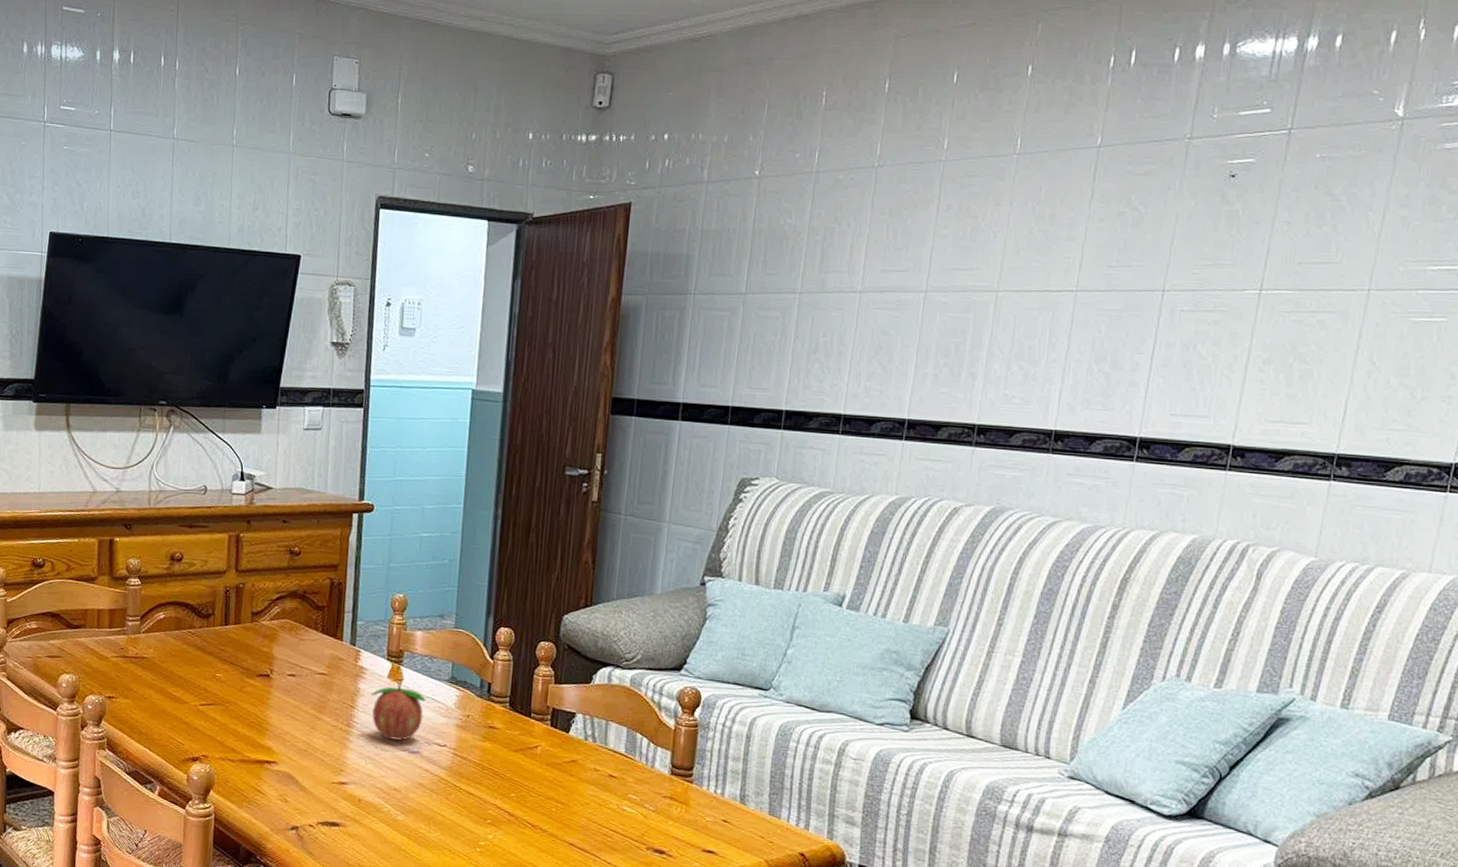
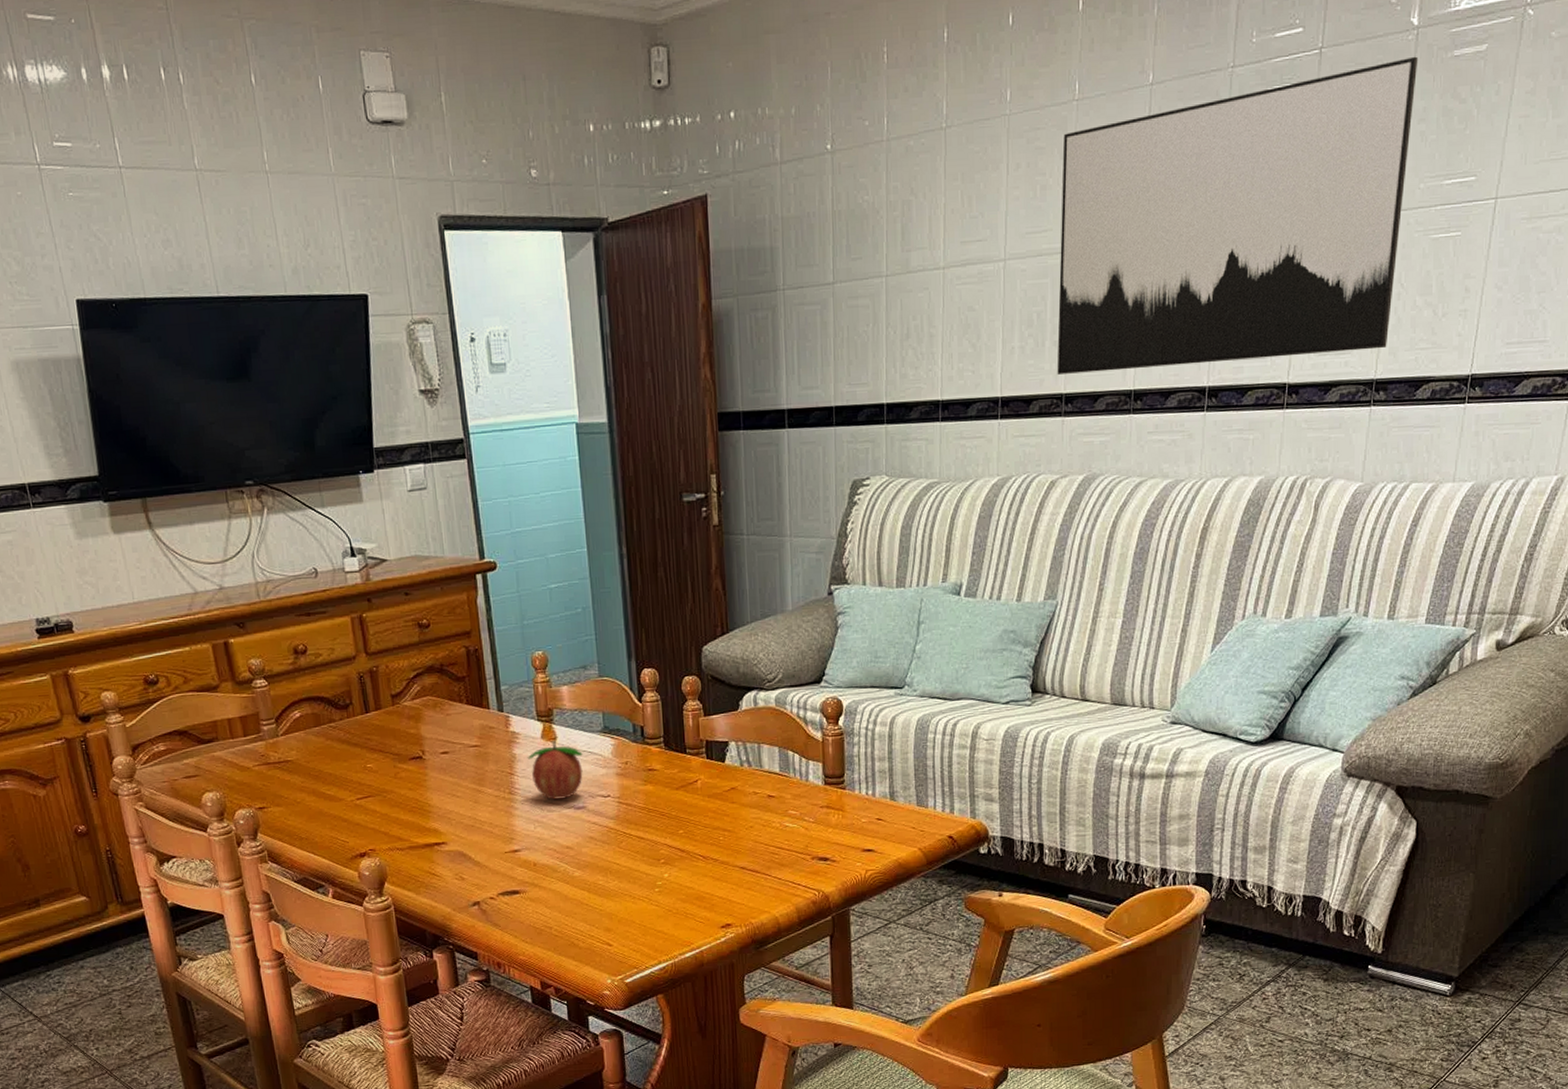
wall art: none [971,145,1402,424] -> present [1057,56,1419,374]

